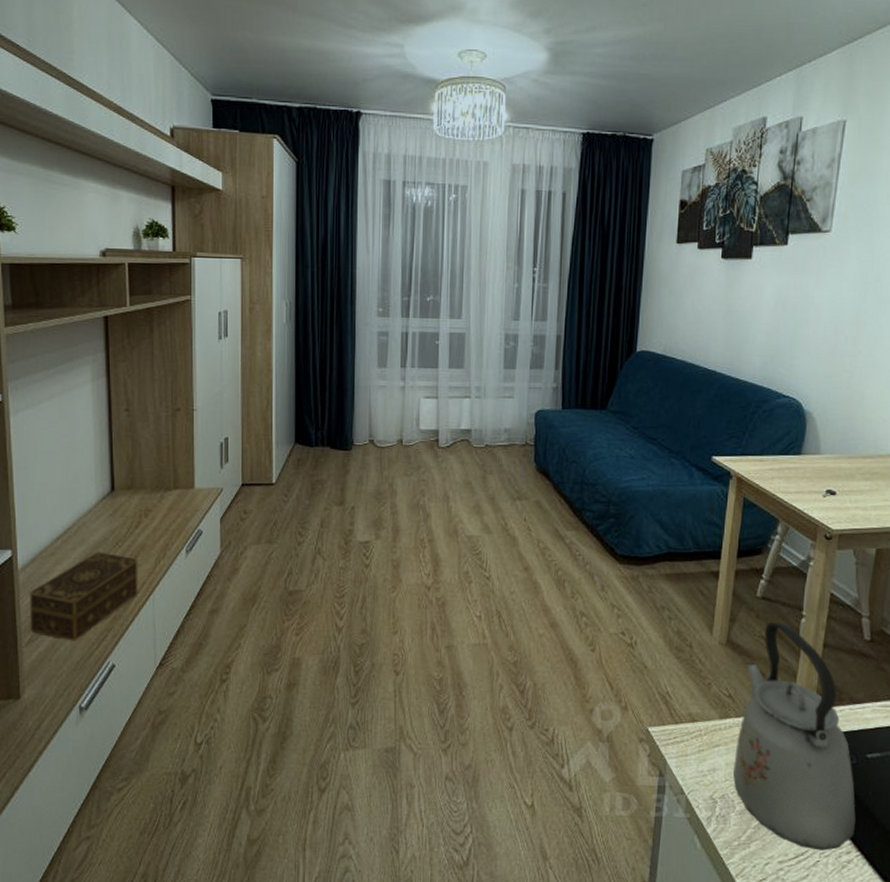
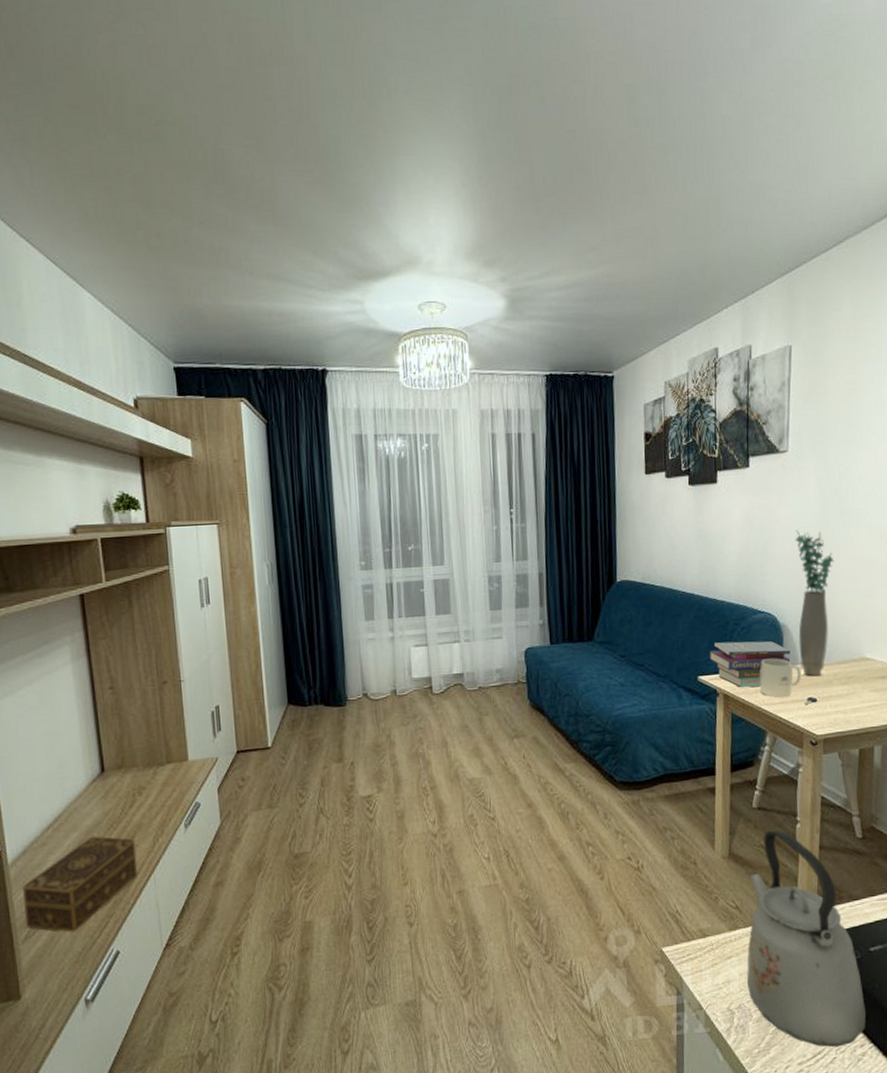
books: none [727,423,813,473] -> present [710,641,791,688]
mug: none [776,445,822,488] -> present [759,658,801,698]
vase: none [822,315,870,469] -> present [795,530,834,677]

